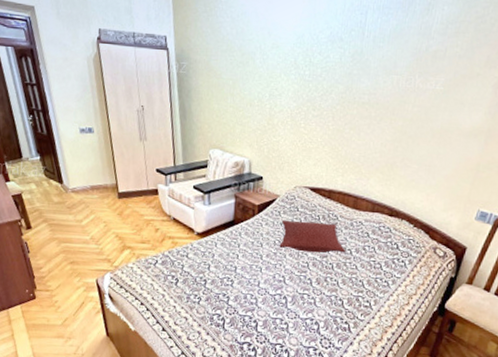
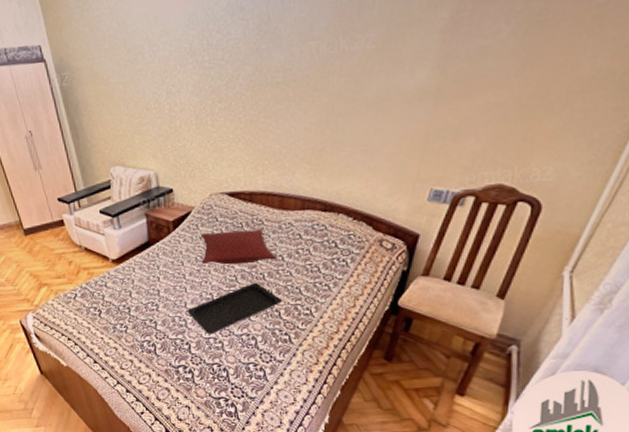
serving tray: none [259,271,347,315] -> present [187,283,283,335]

